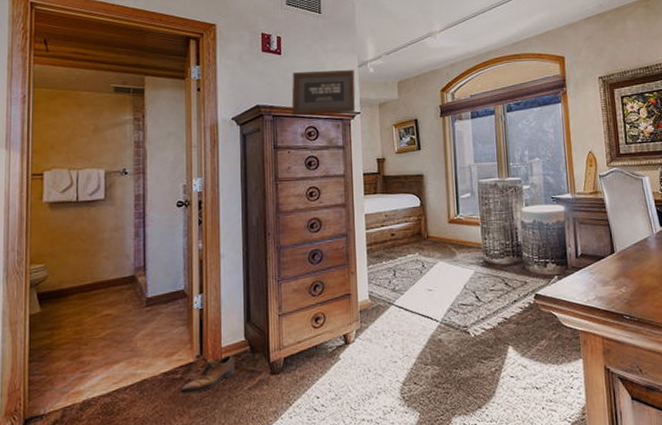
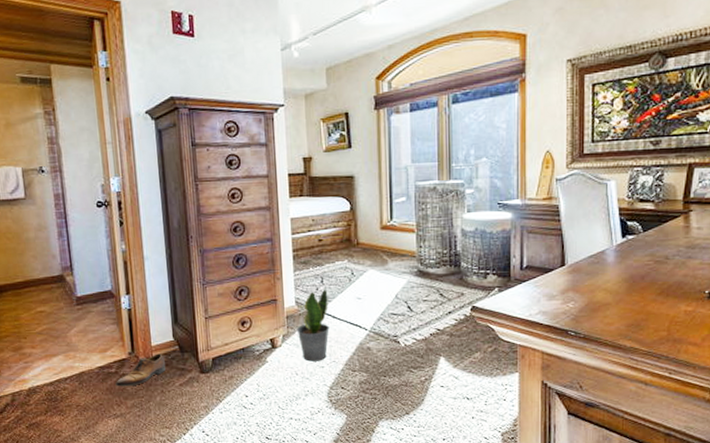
picture frame: present [291,70,356,116] -> none [207,54,279,109]
potted plant: none [369,281,402,357] -> present [296,289,330,362]

